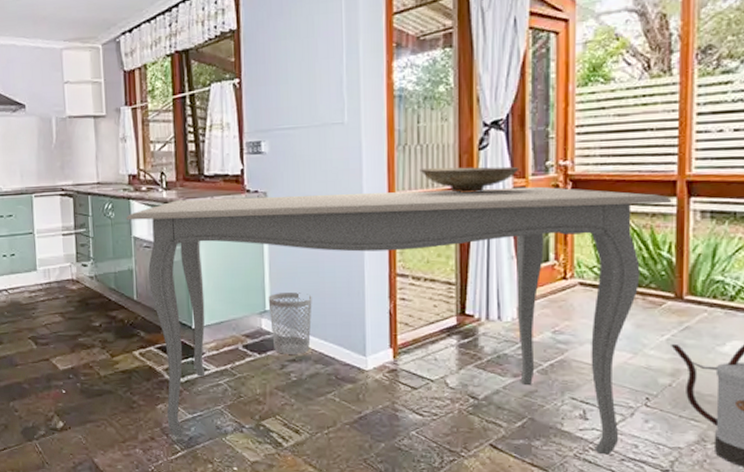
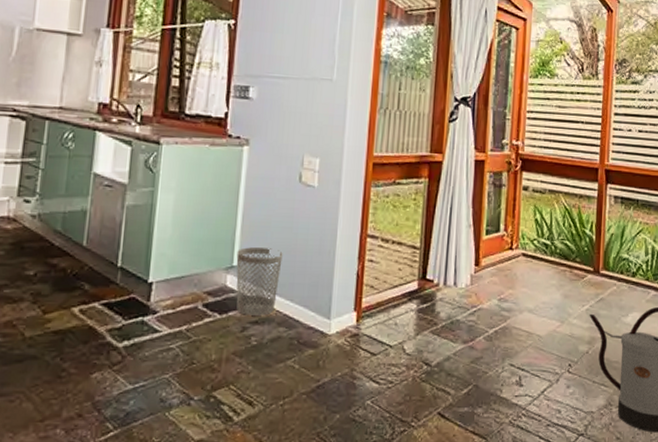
dining table: present [126,186,672,455] -> none [87,137,595,421]
decorative bowl: present [420,166,519,193] -> none [397,132,481,161]

